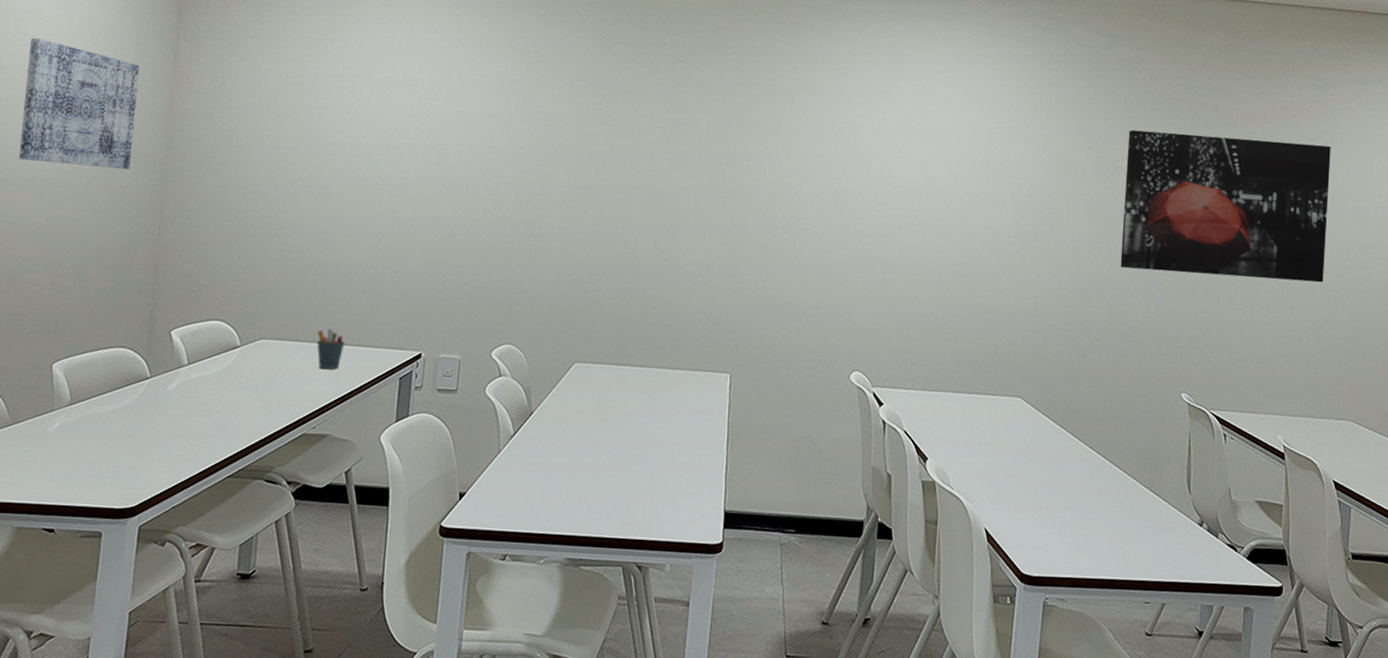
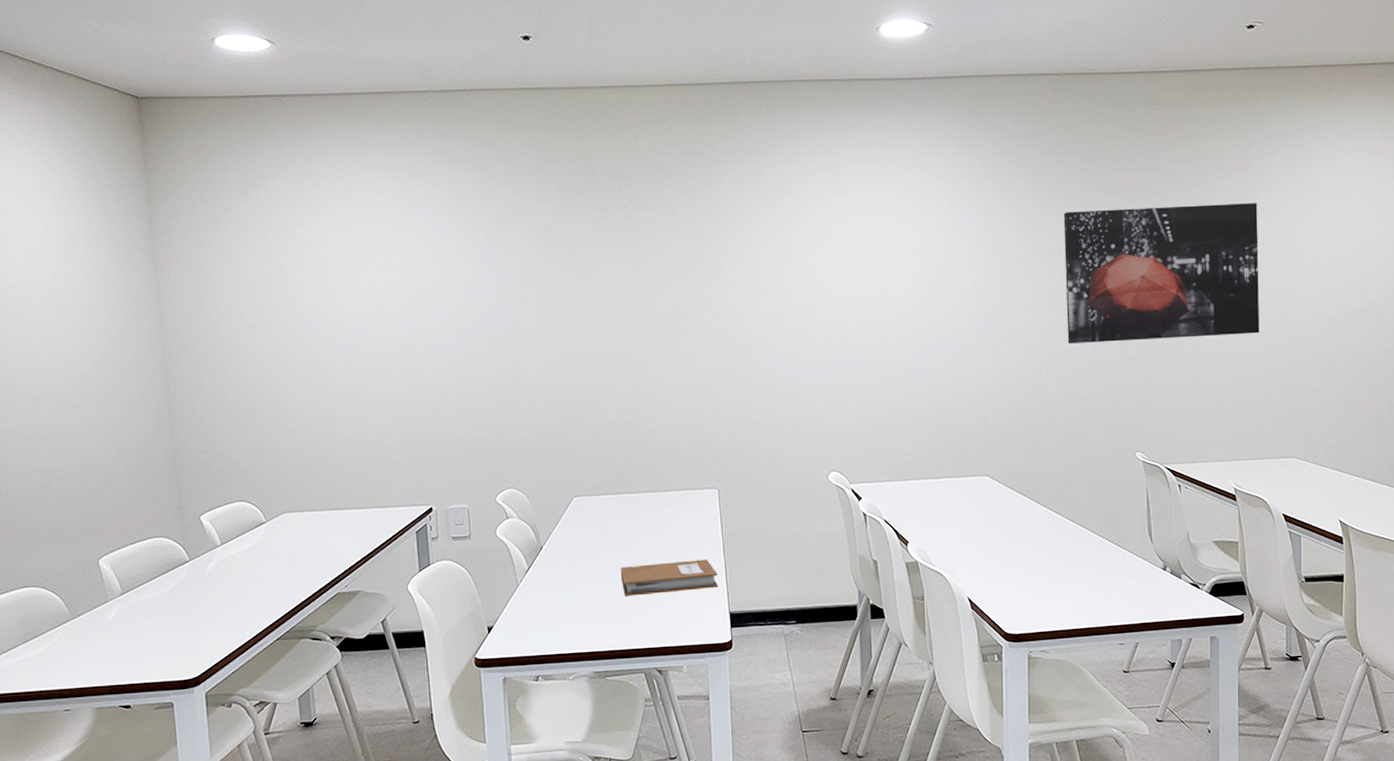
wall art: present [18,37,140,169] -> none [15,260,133,377]
pen holder: present [317,328,345,370] -> none [334,495,360,533]
notebook: none [612,445,717,482] -> present [620,559,718,597]

